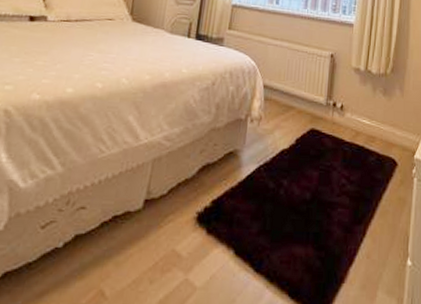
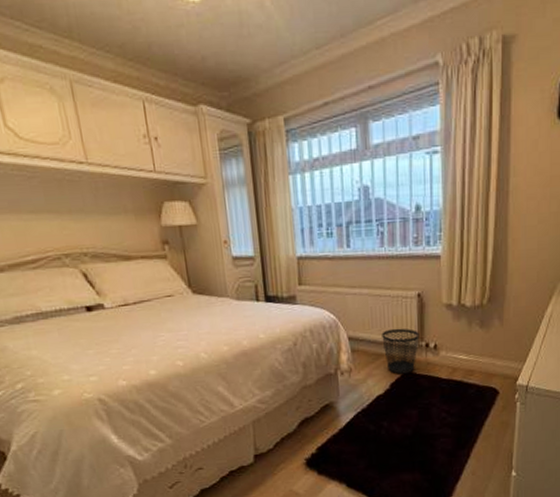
wastebasket: none [294,83,329,131] -> present [381,328,420,374]

